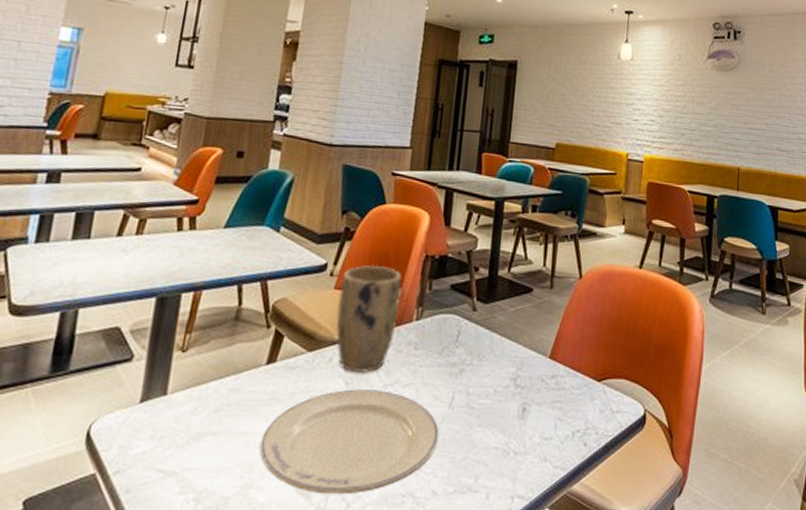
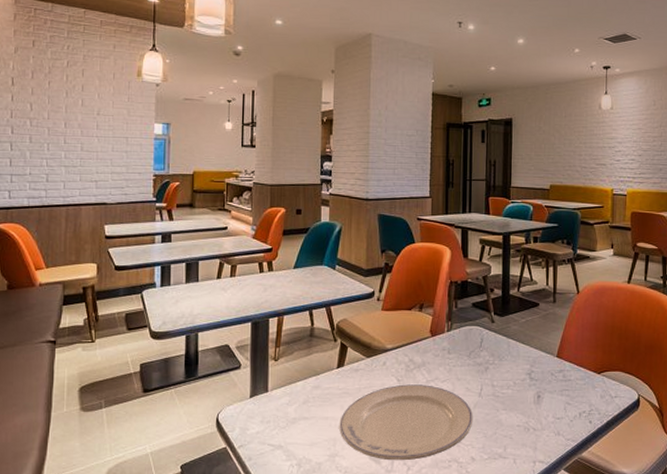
plant pot: present [335,264,402,374] -> none [385,290,433,373]

